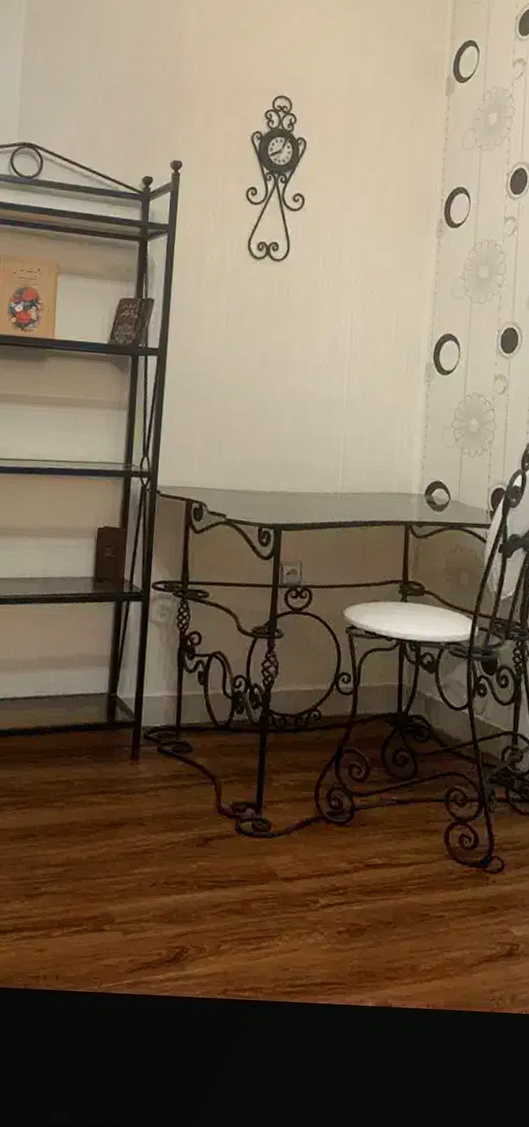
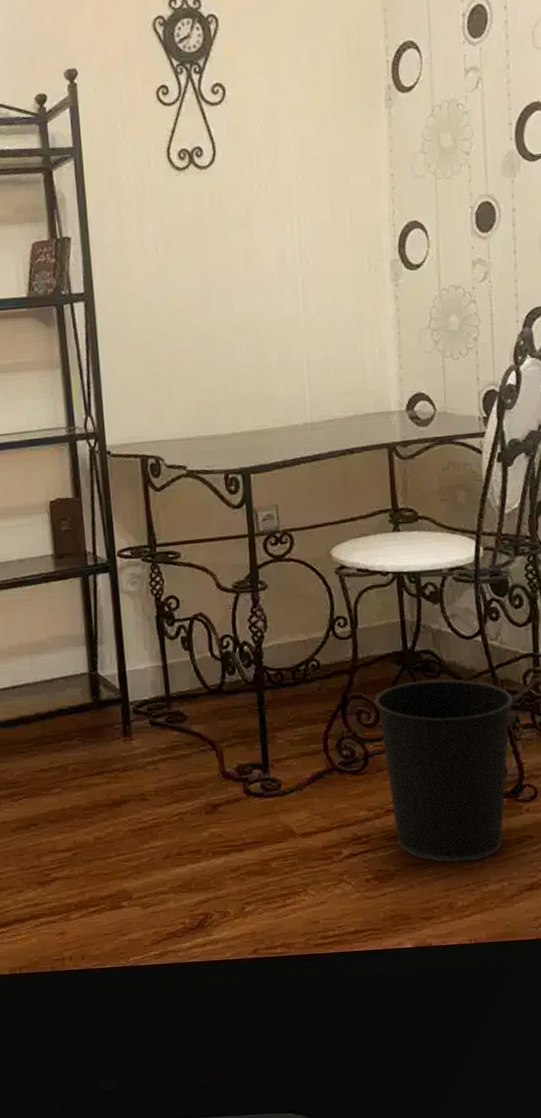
wastebasket: none [366,743,491,926] -> present [374,679,513,863]

